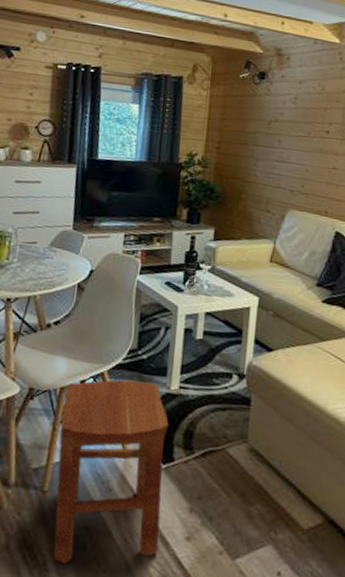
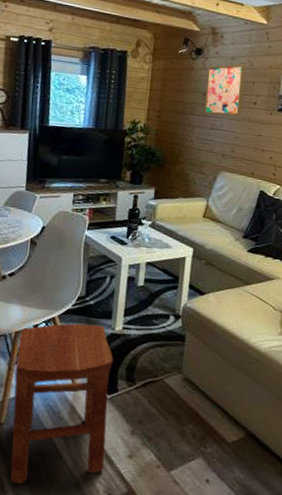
wall art: none [269,88,317,147] -> present [204,64,246,117]

